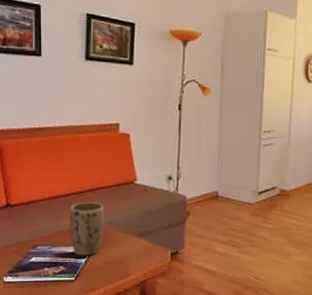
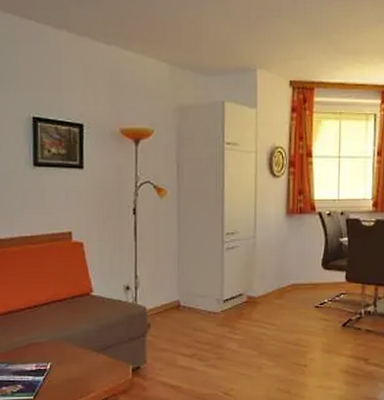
plant pot: present [69,201,105,256] -> none [24,316,62,374]

